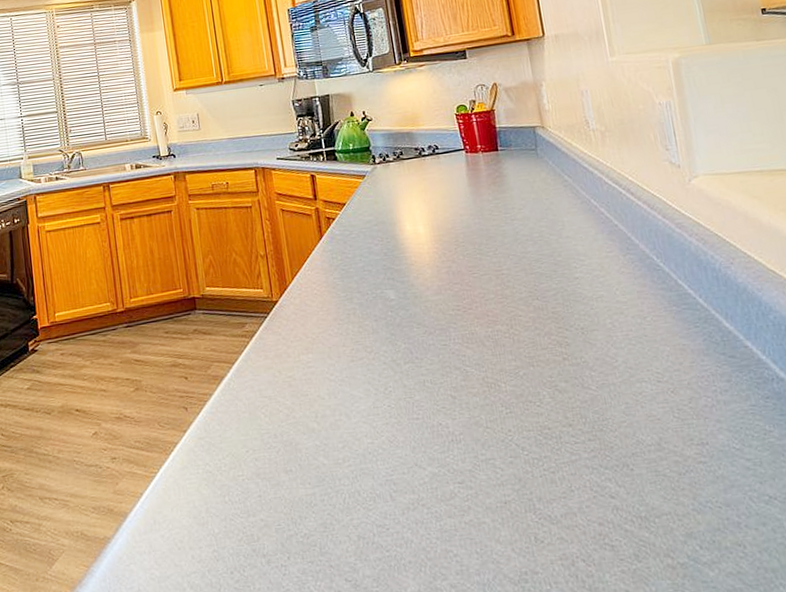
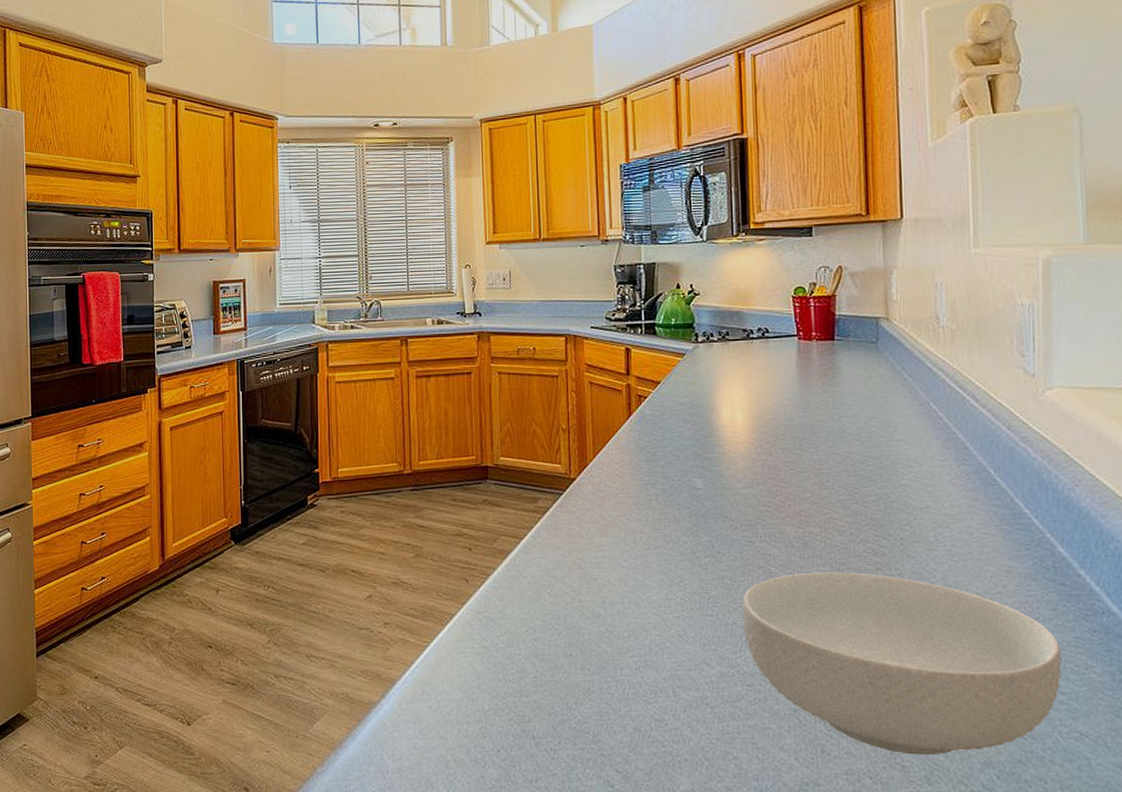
cereal bowl: none [444,364,745,534] -> present [742,572,1062,756]

